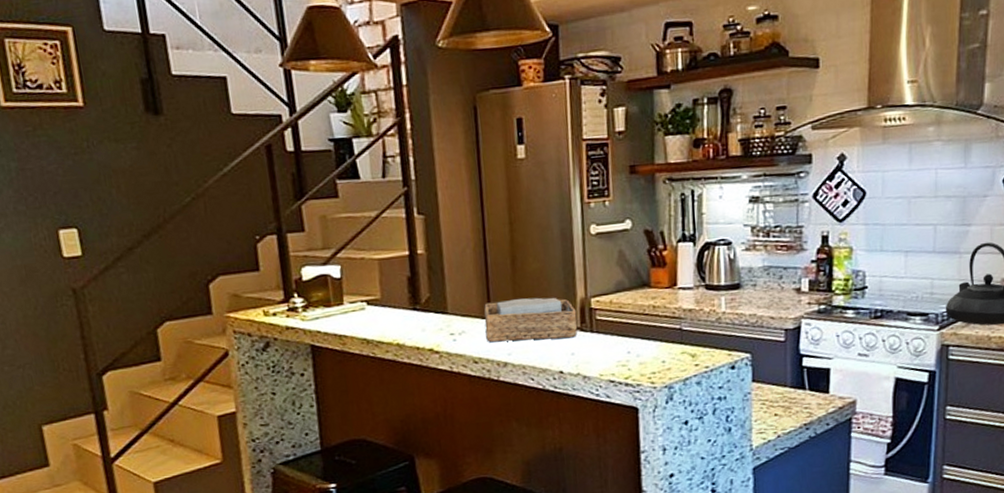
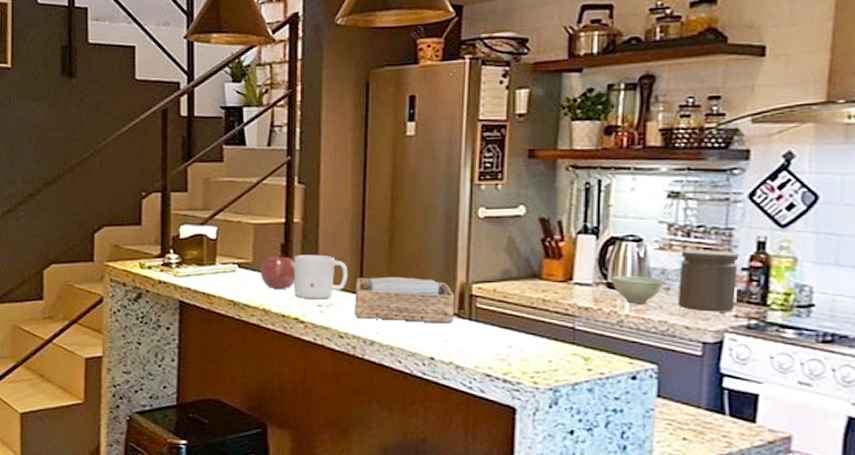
fruit: none [389,285,425,323] -> present [260,252,296,289]
mug: none [422,283,477,329] -> present [293,254,349,299]
bowl: none [709,276,753,302] -> present [612,276,666,304]
jar: none [763,246,809,303] -> present [677,249,740,312]

